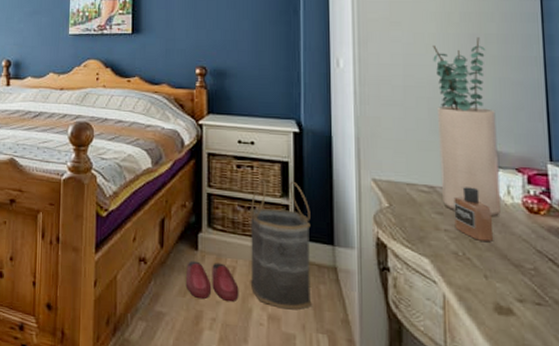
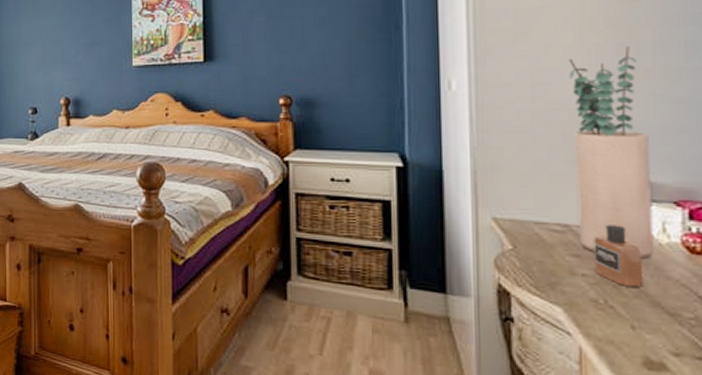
slippers: present [185,261,239,301] -> none [273,311,335,355]
basket: present [250,179,312,310] -> none [346,221,420,365]

